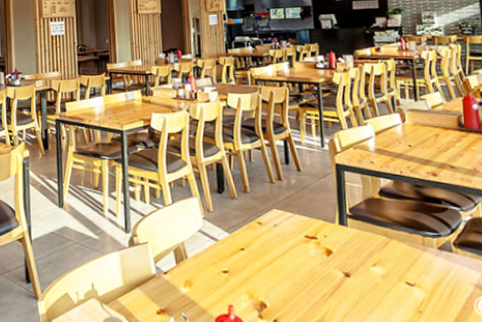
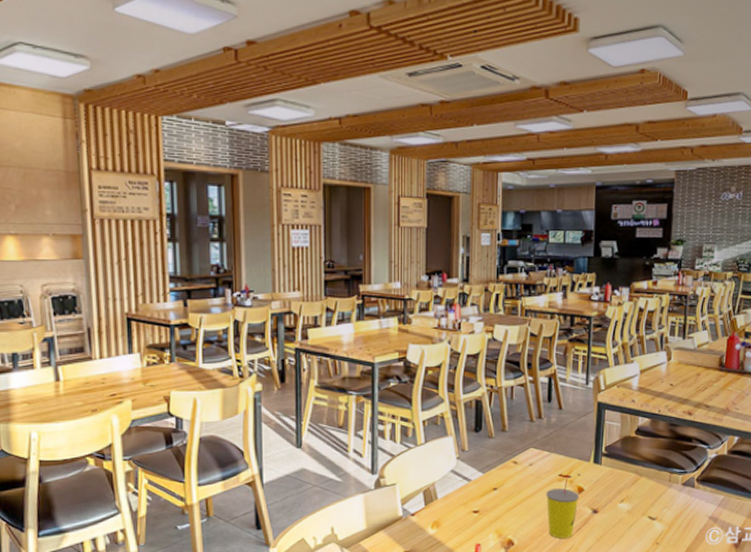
straw: none [294,237,329,302] -> present [546,475,580,538]

